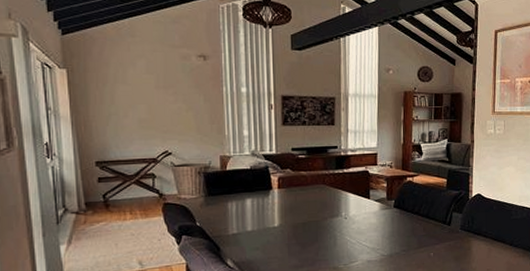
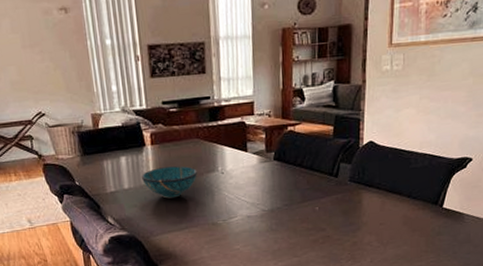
decorative bowl: none [265,210,322,242] -> present [141,166,198,199]

